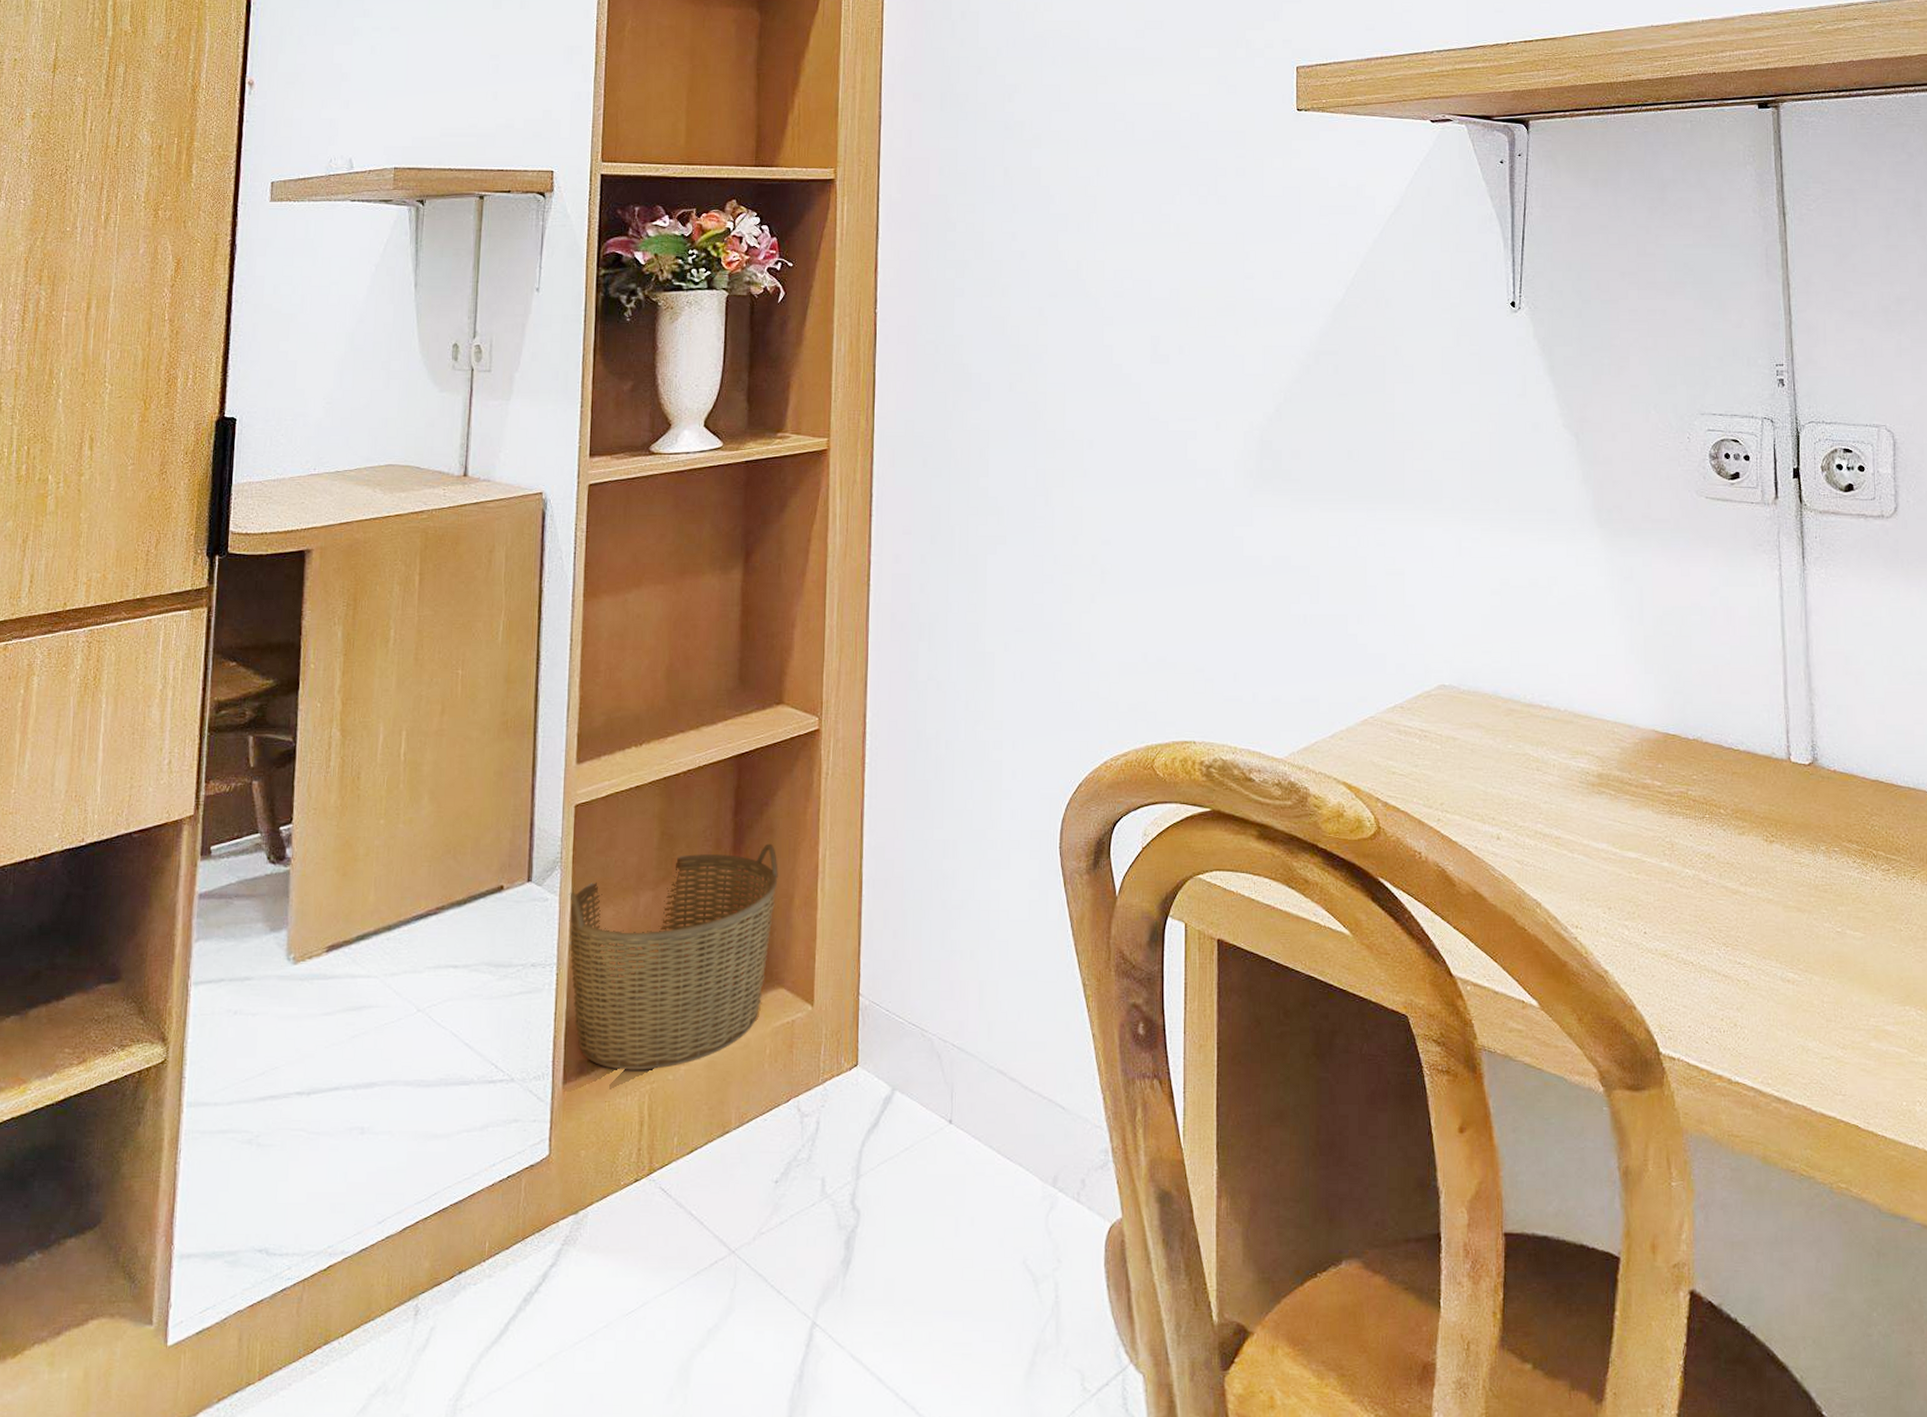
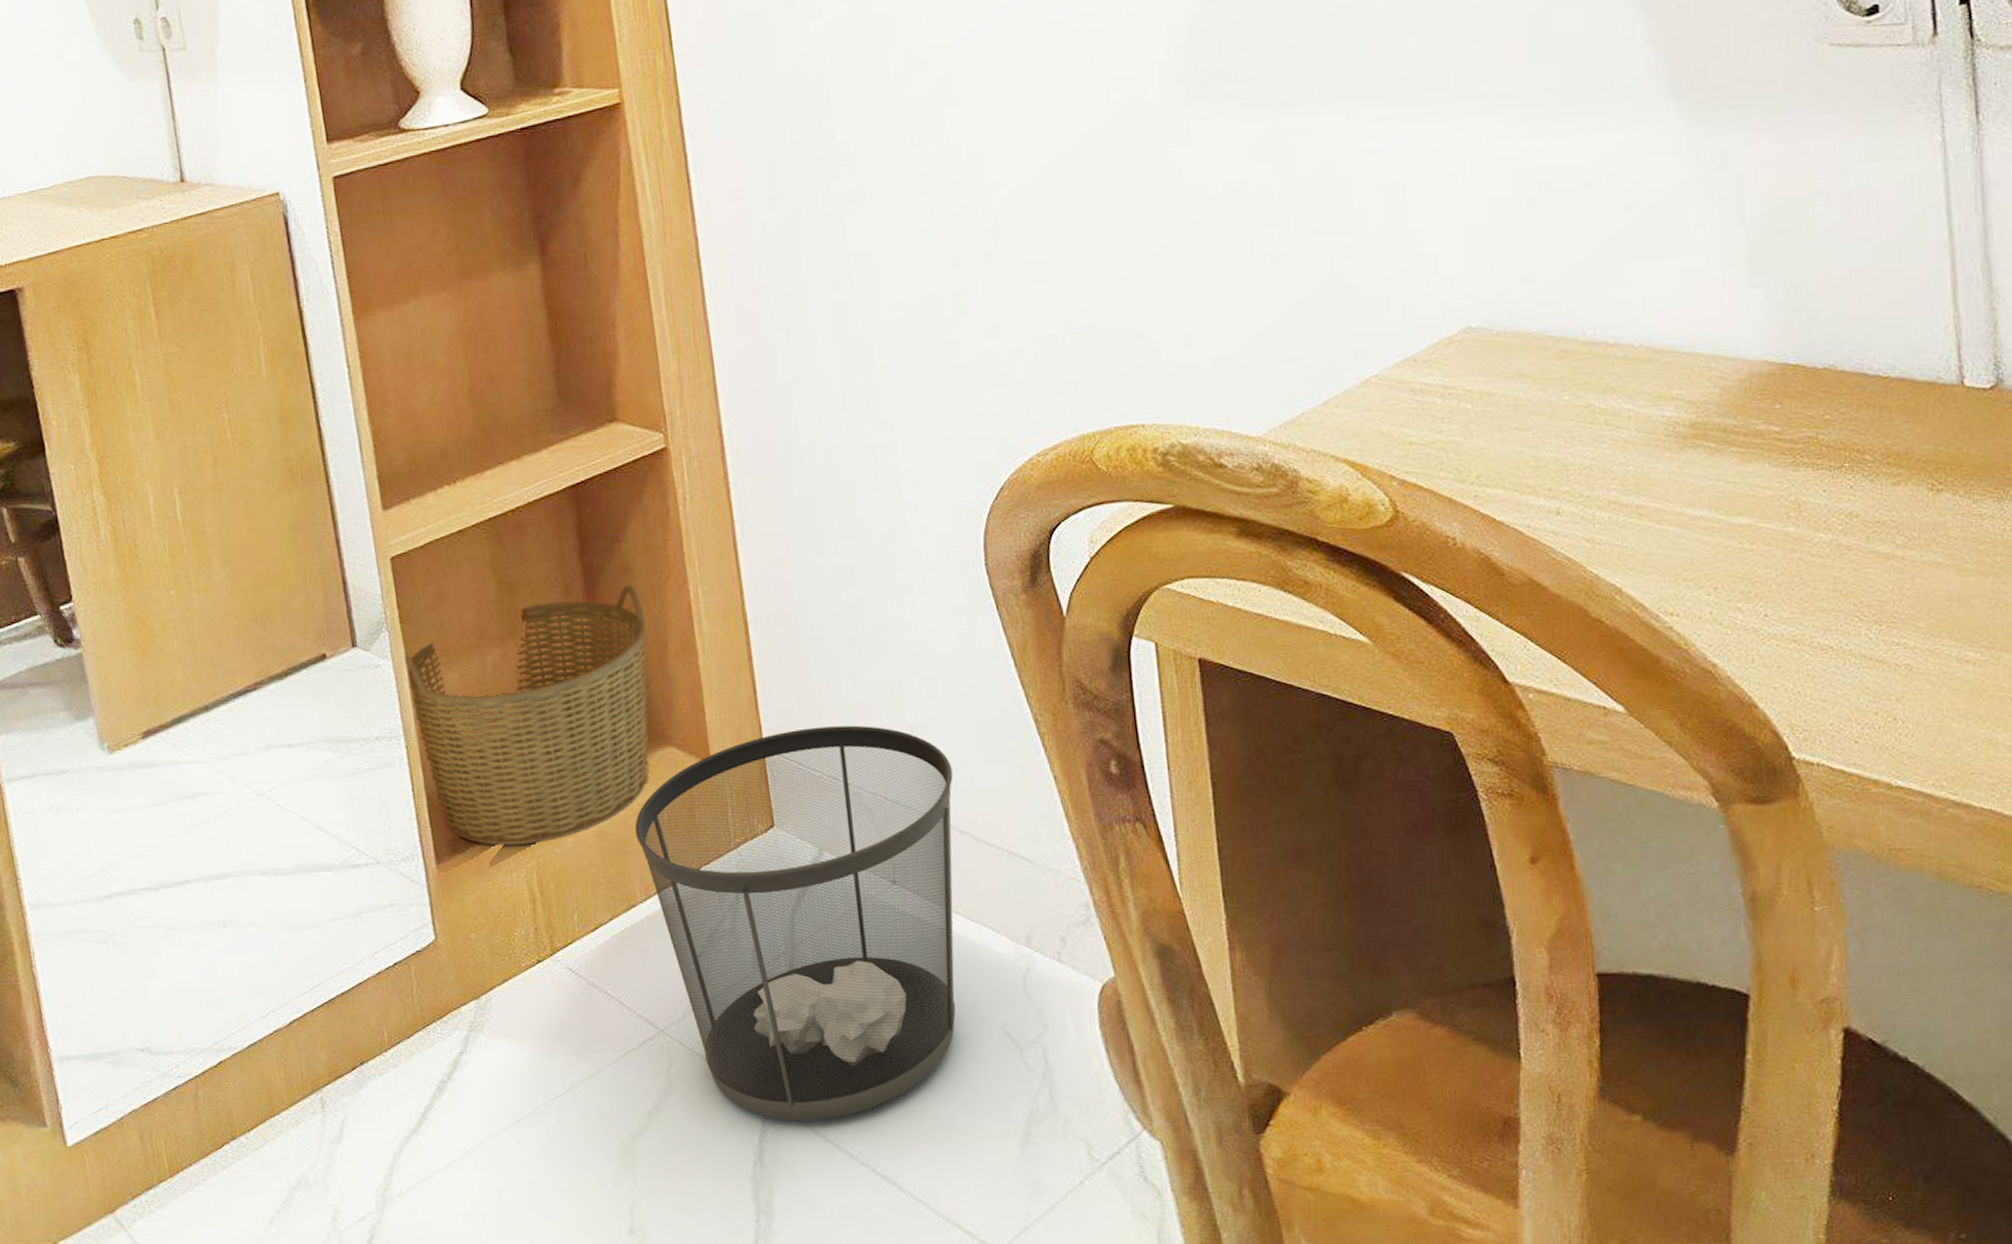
waste bin: none [739,979,1011,1344] -> present [634,725,956,1121]

